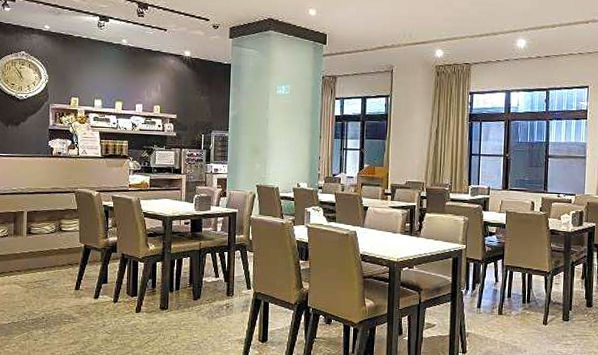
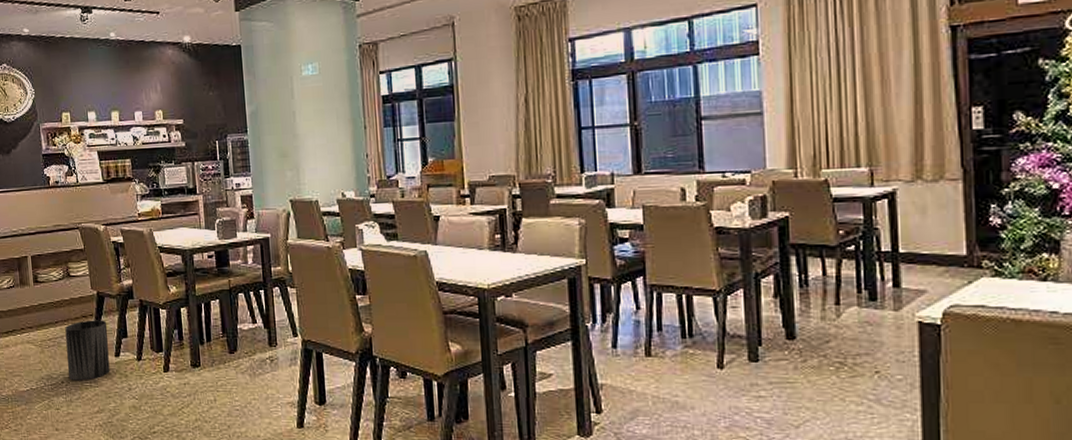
trash can: none [49,267,90,317] -> present [65,320,110,381]

